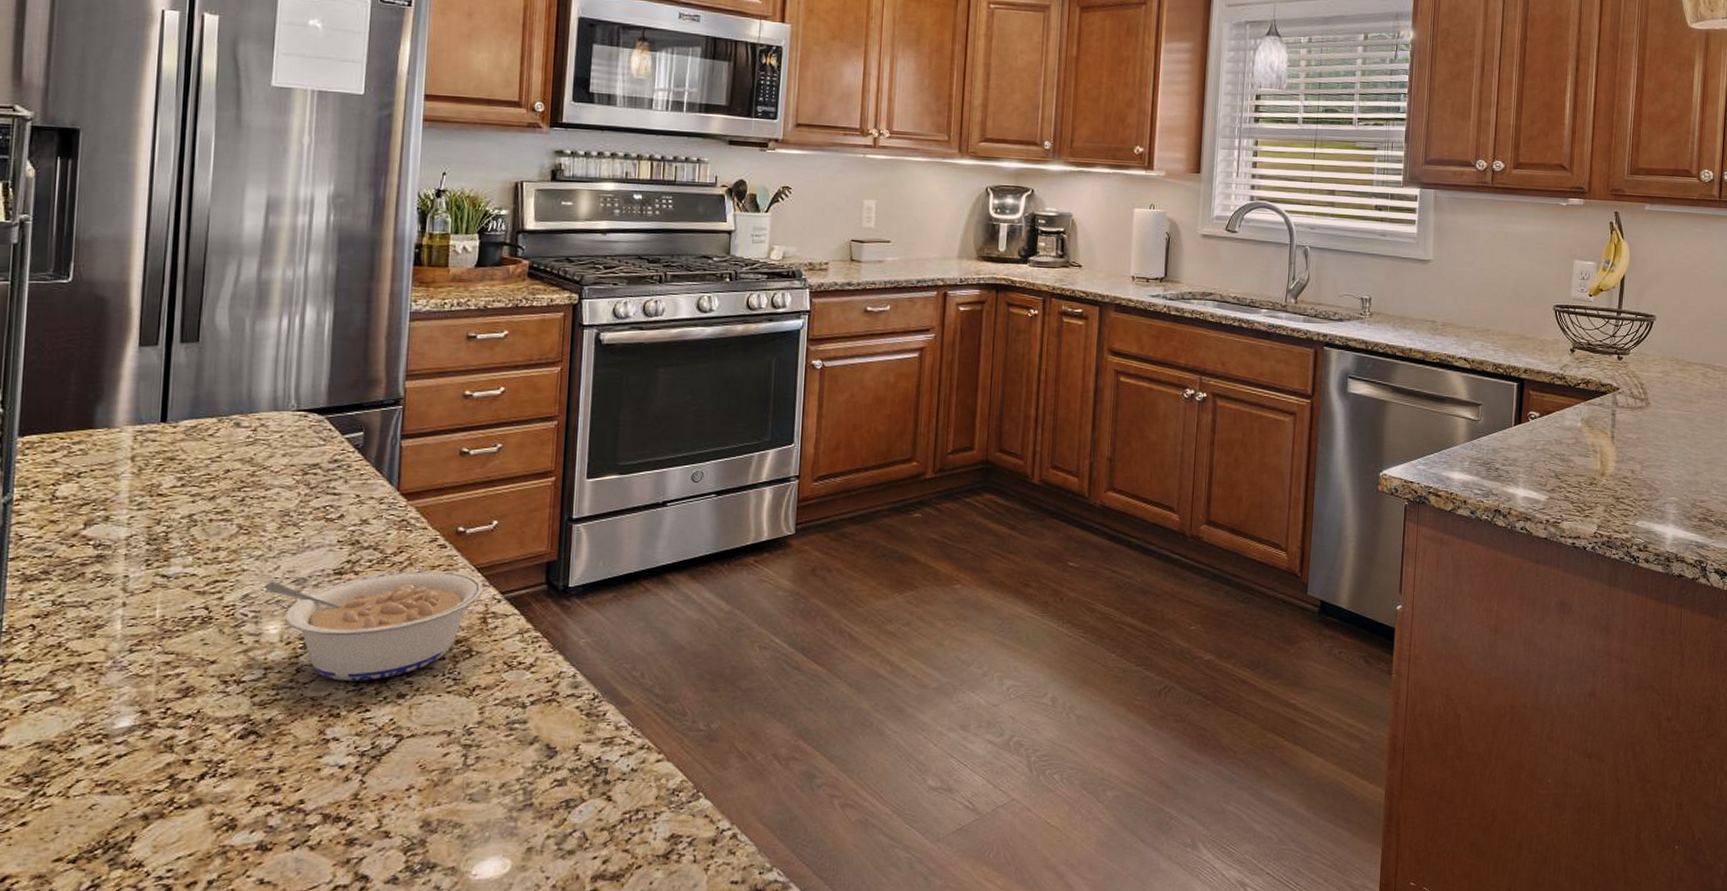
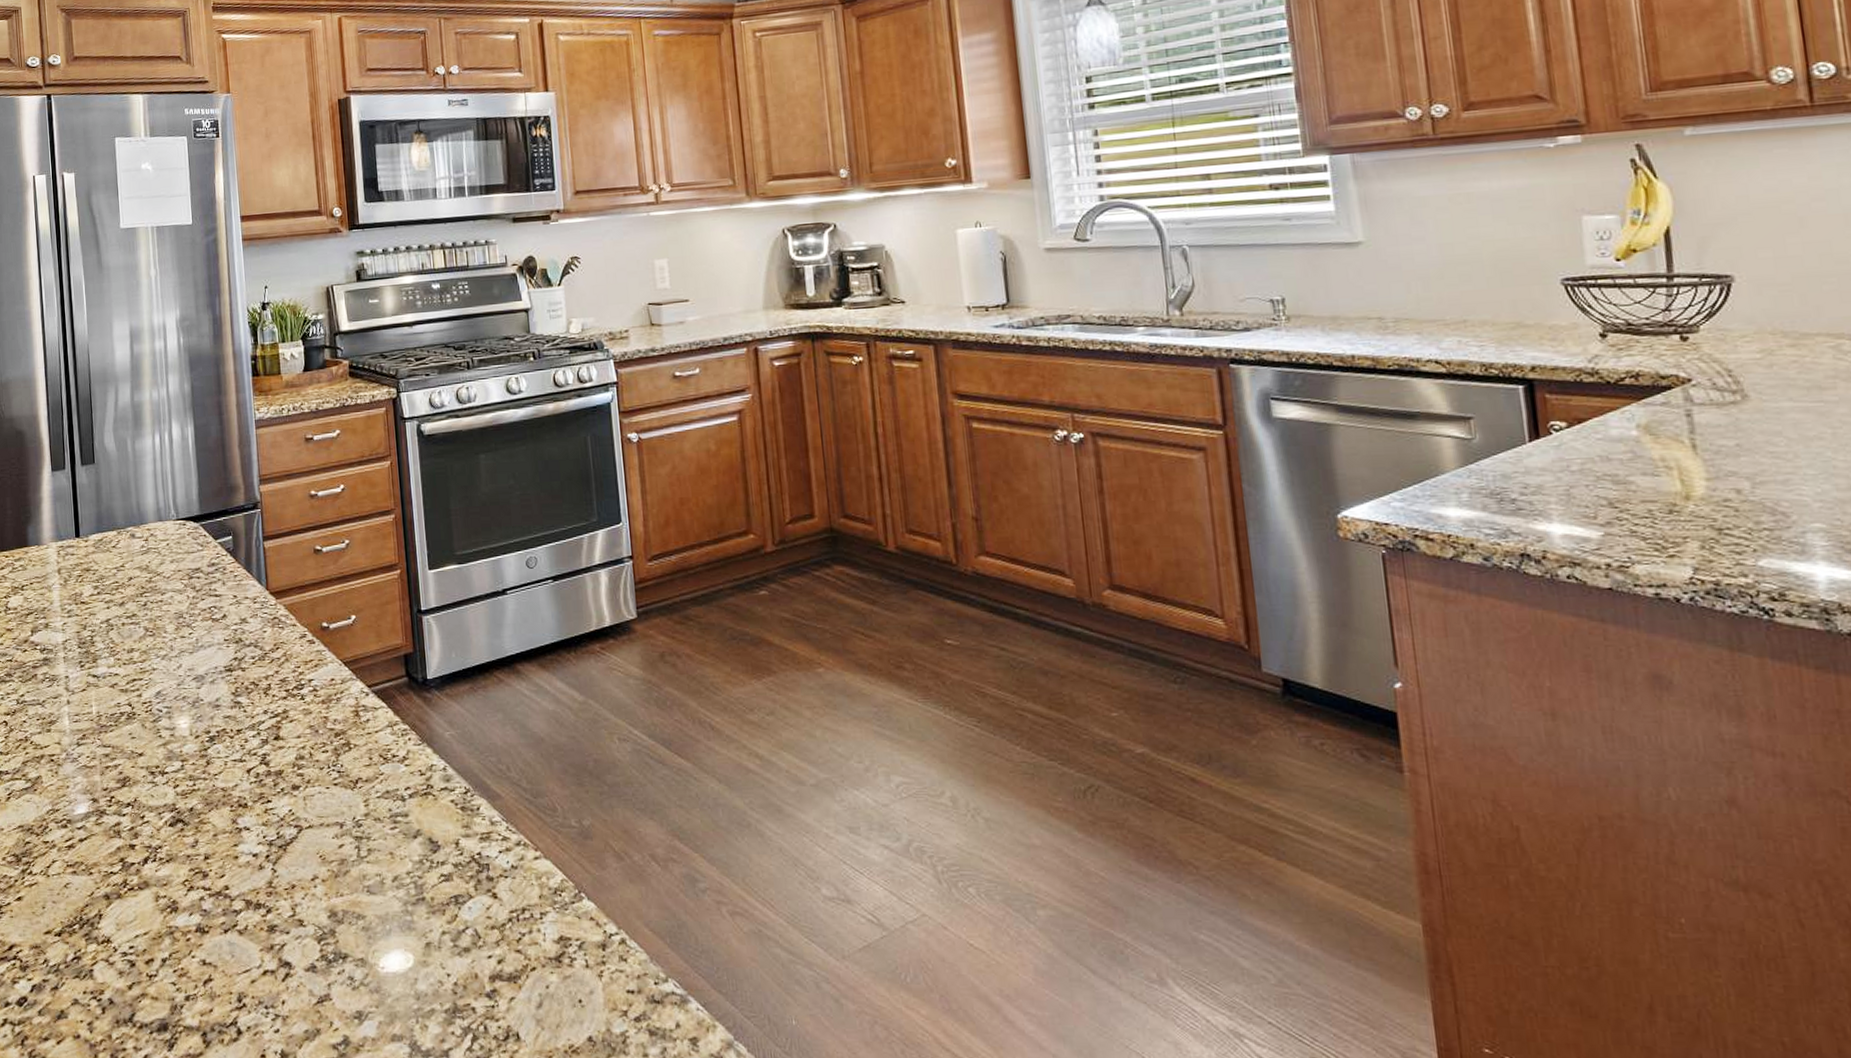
legume: present [263,570,484,681] -> none [171,665,353,773]

